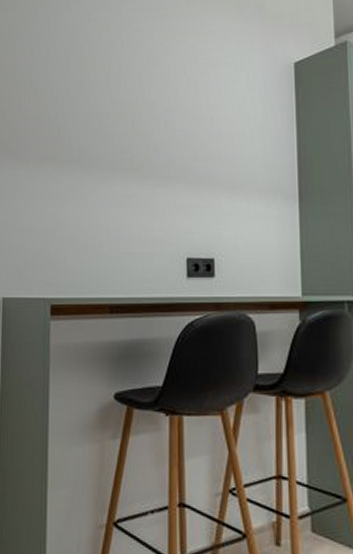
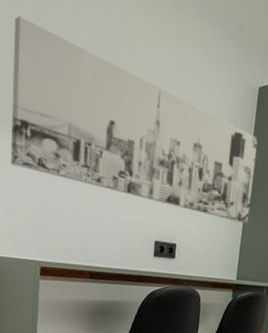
wall art: none [14,46,307,222] -> present [10,15,259,224]

